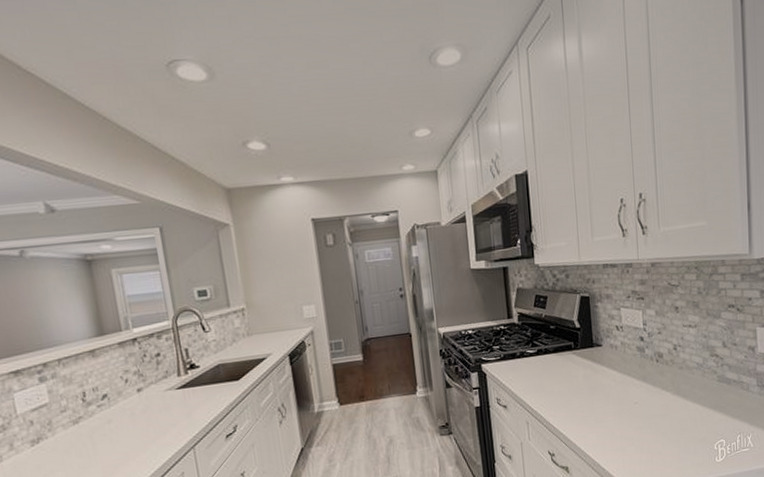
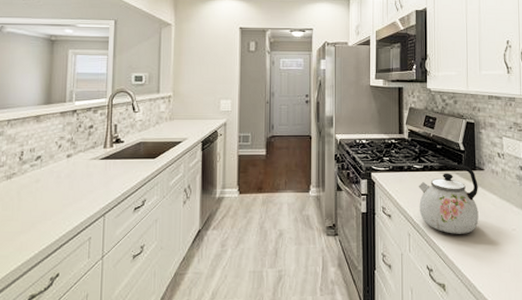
kettle: none [533,341,599,416] -> present [418,160,479,234]

